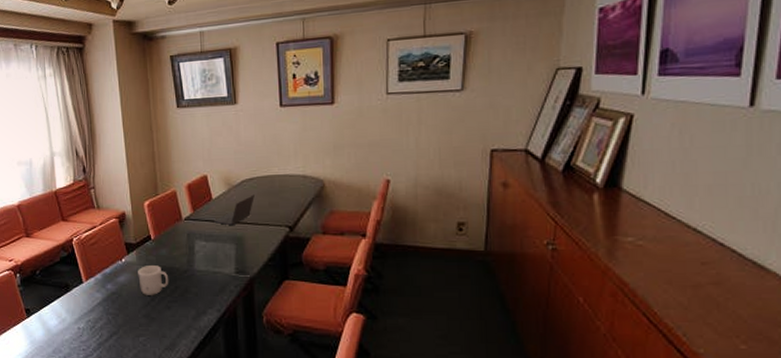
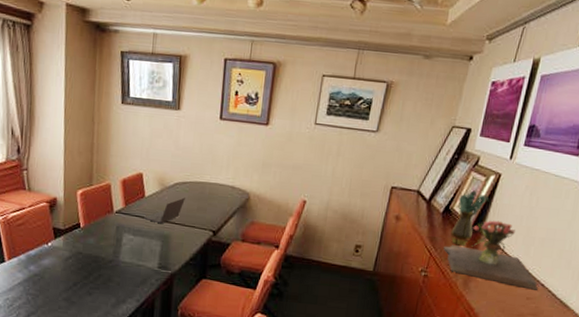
mug: present [138,265,169,295] -> none [63,252,94,281]
flower arrangement: none [572,171,715,252] -> present [444,220,538,290]
vase: none [578,137,623,208] -> present [450,189,490,246]

